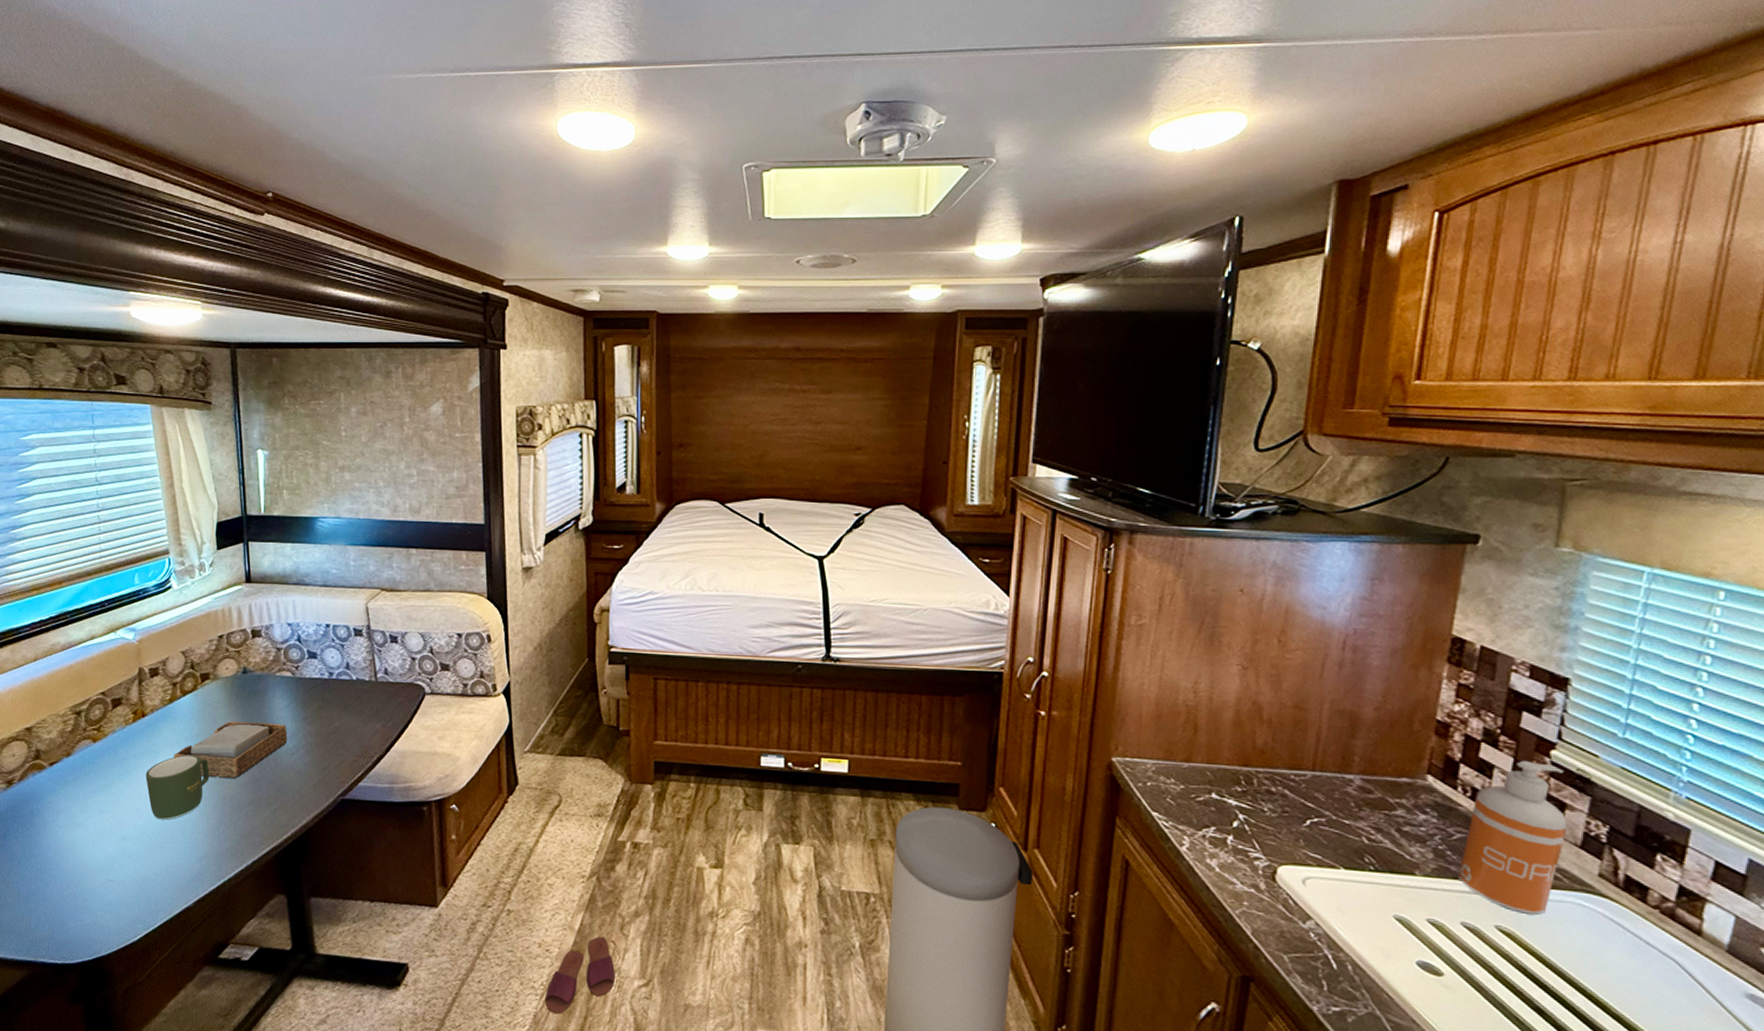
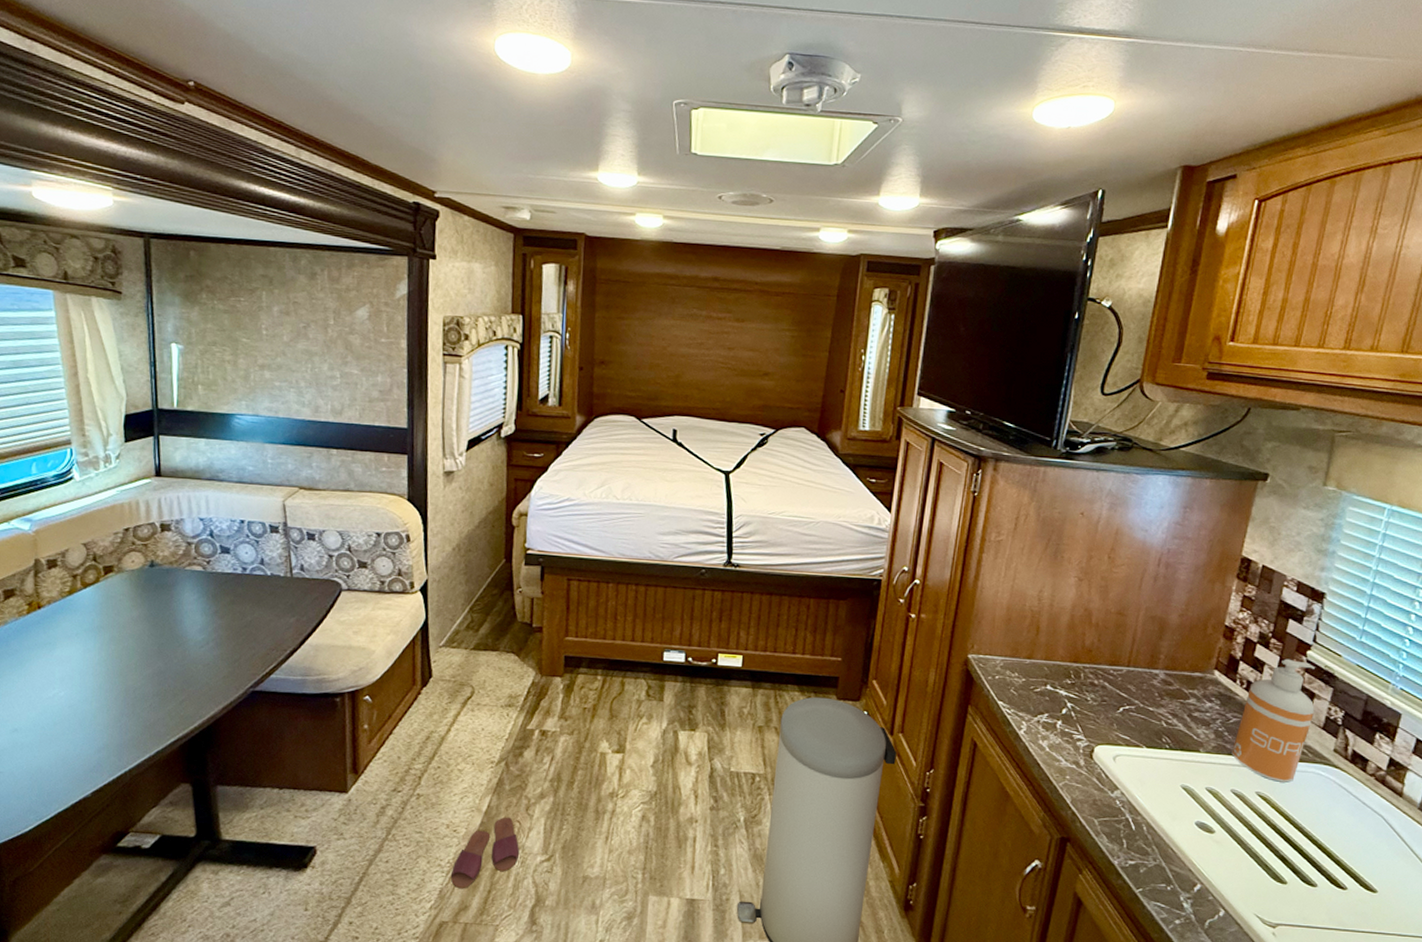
mug: present [145,754,210,820] -> none [40,646,112,712]
napkin holder: present [174,721,288,778] -> none [72,613,197,670]

